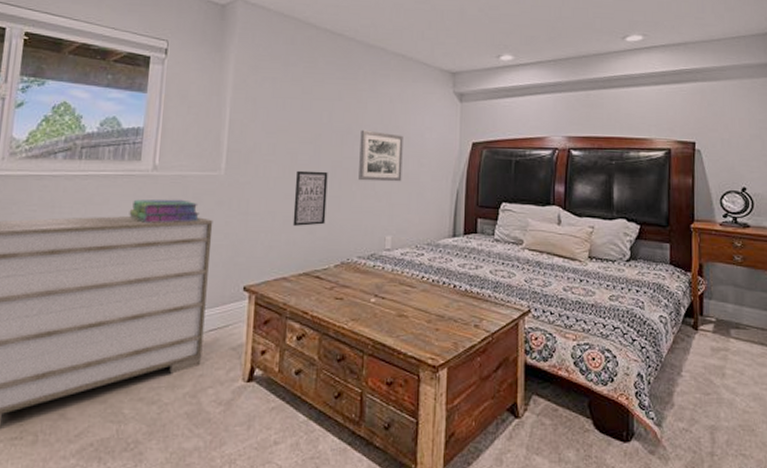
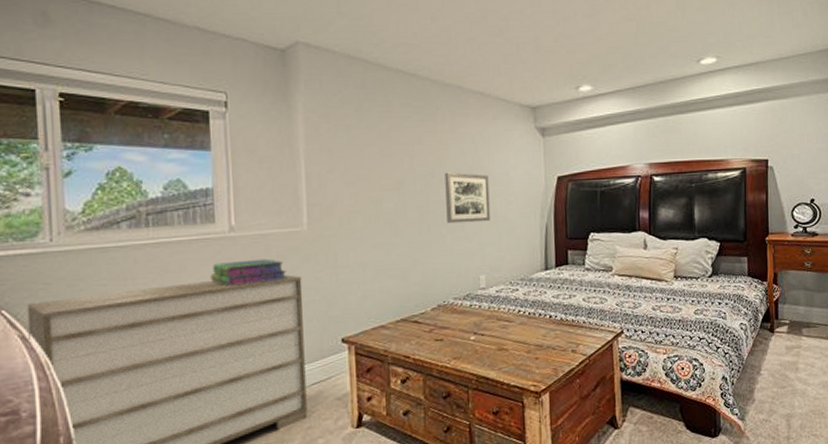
wall art: present [292,170,328,226] -> none [382,217,418,274]

